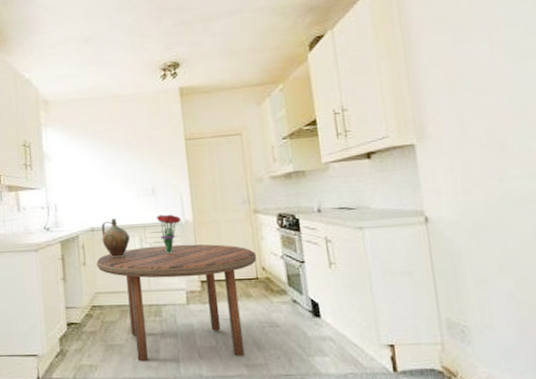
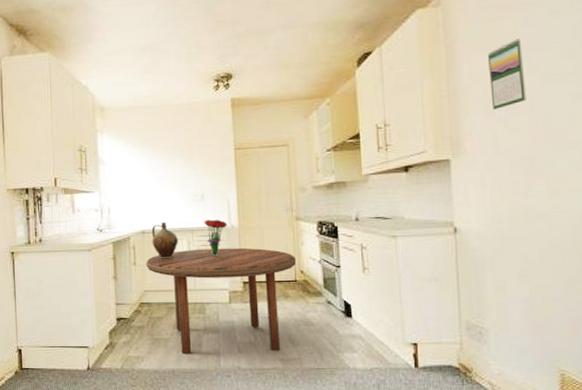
calendar: none [446,16,492,90] -> present [488,39,527,109]

